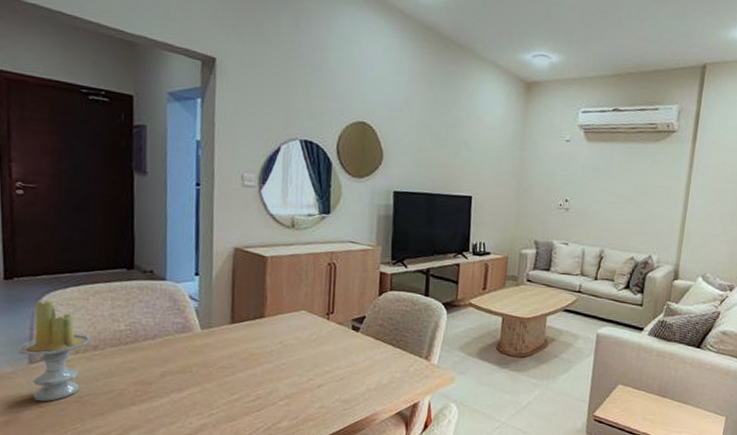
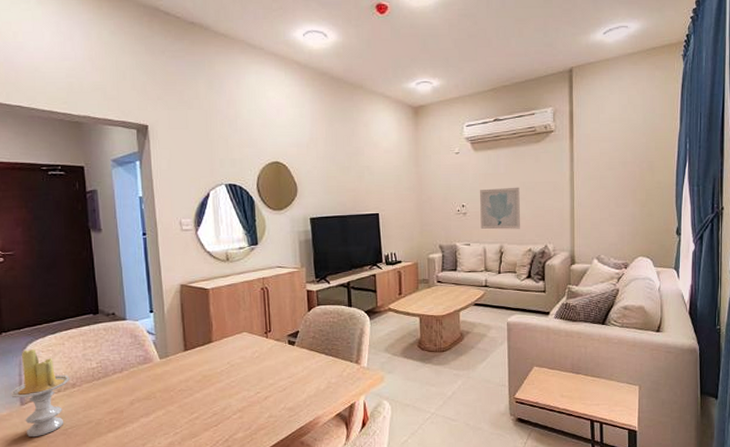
wall art: none [582,185,631,234] -> present [480,187,520,230]

